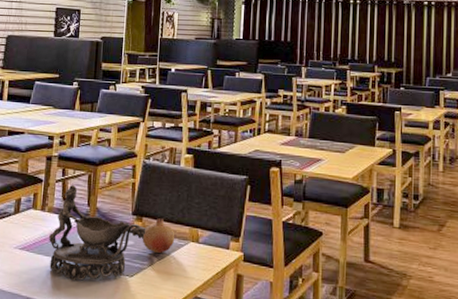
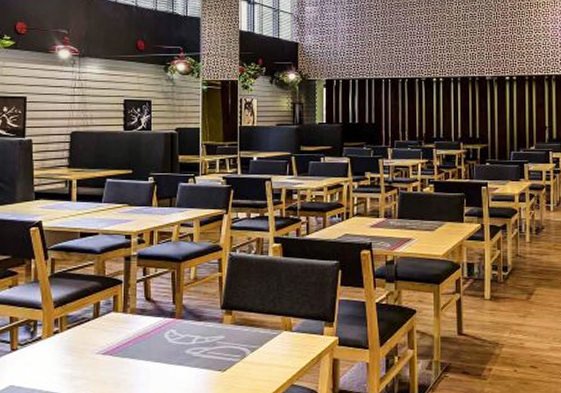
decorative bowl: present [49,184,146,281] -> none [134,283,237,380]
fruit: present [142,218,175,253] -> none [233,310,267,345]

